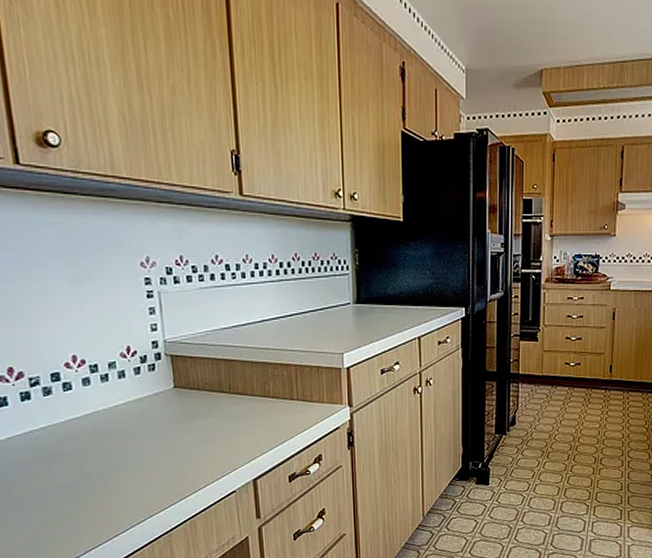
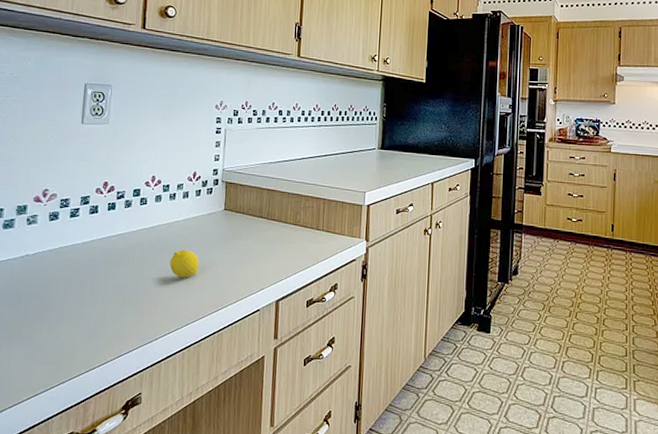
fruit: none [116,436,154,468] -> present [169,249,200,278]

